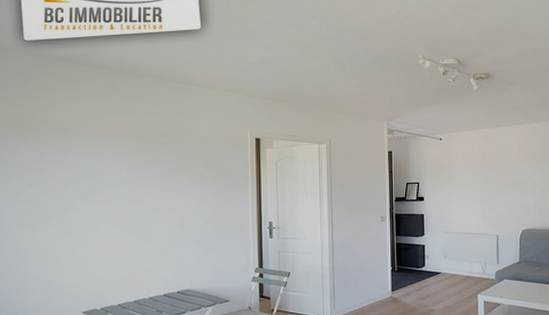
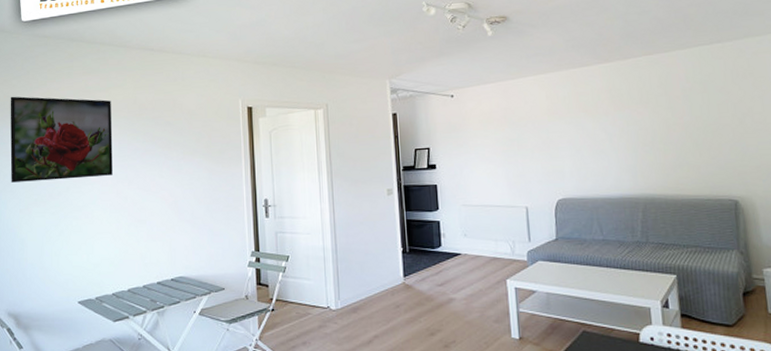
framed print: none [10,114,121,198] -> present [10,96,113,183]

